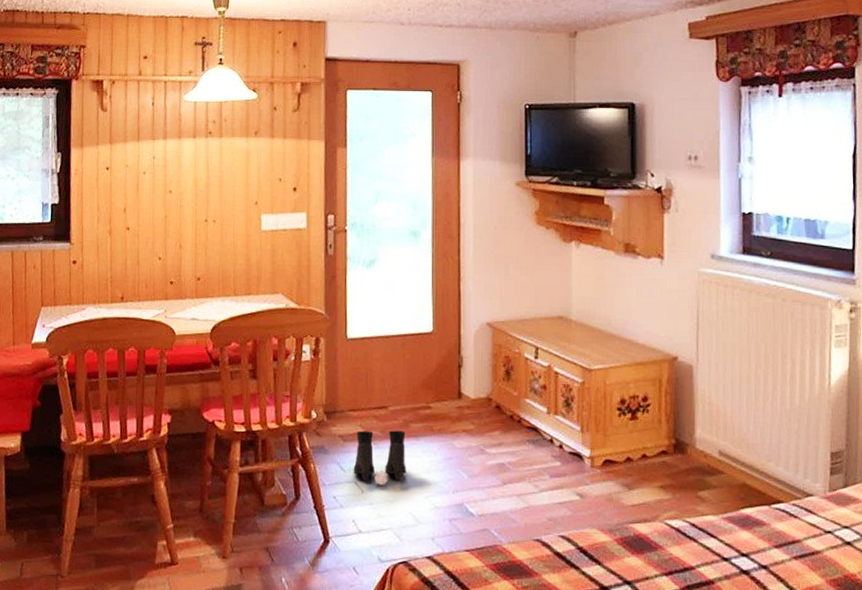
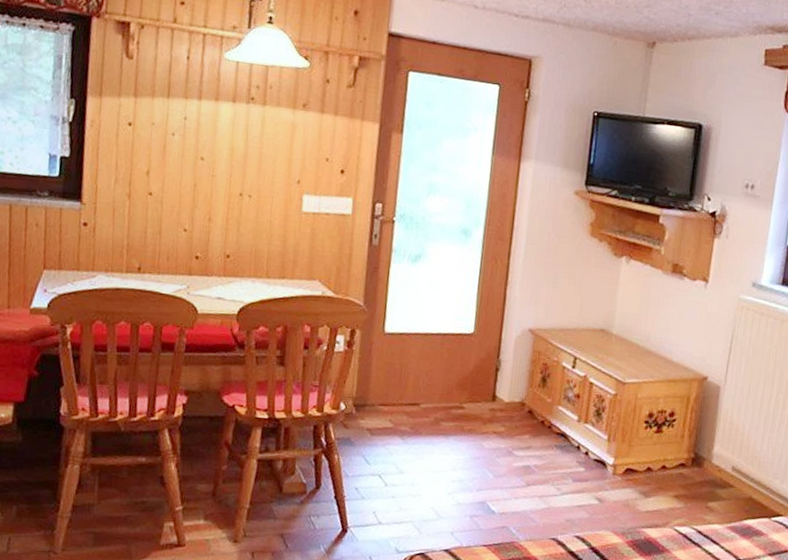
boots: present [353,430,406,485] -> none [378,425,436,480]

